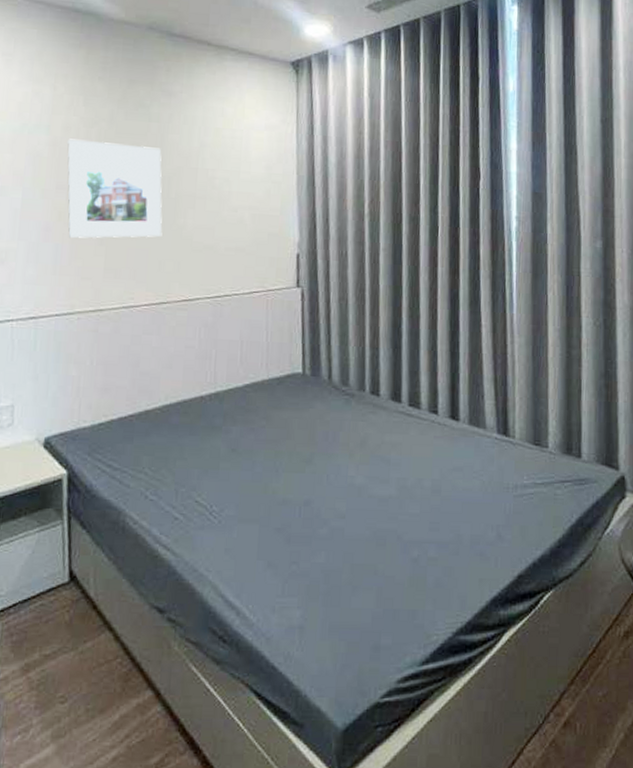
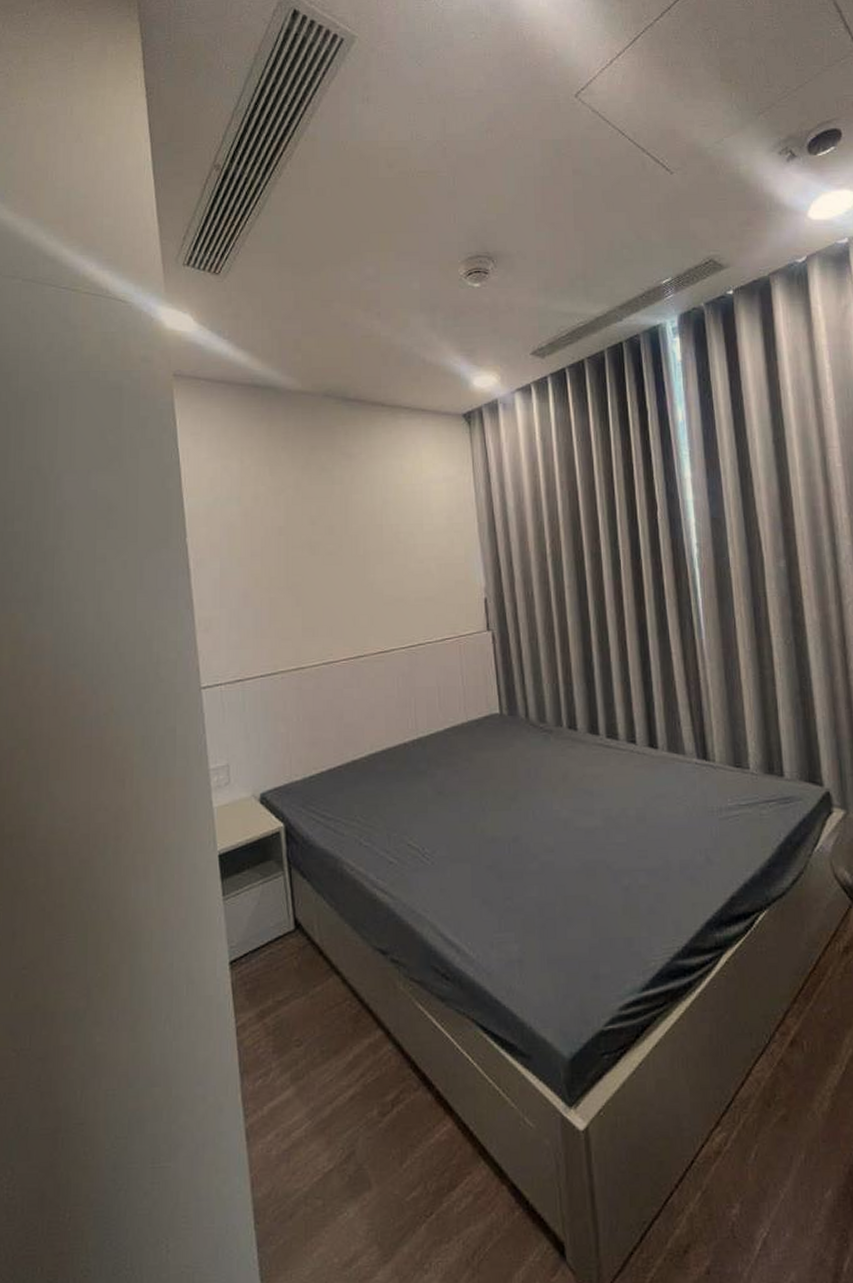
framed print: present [67,139,162,238] -> none [258,507,354,601]

